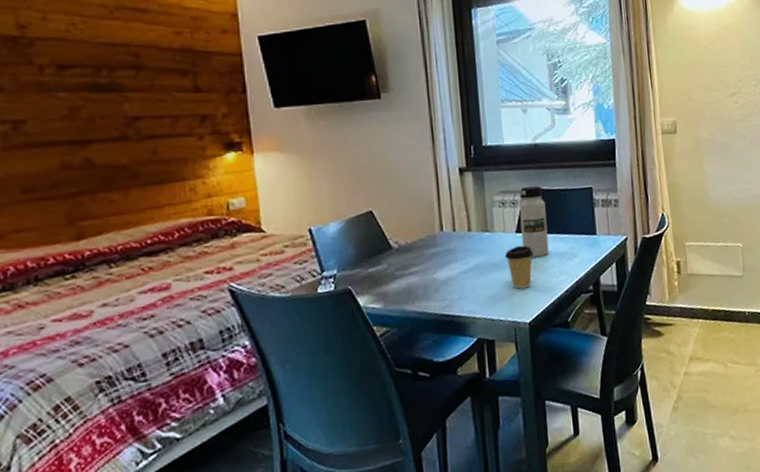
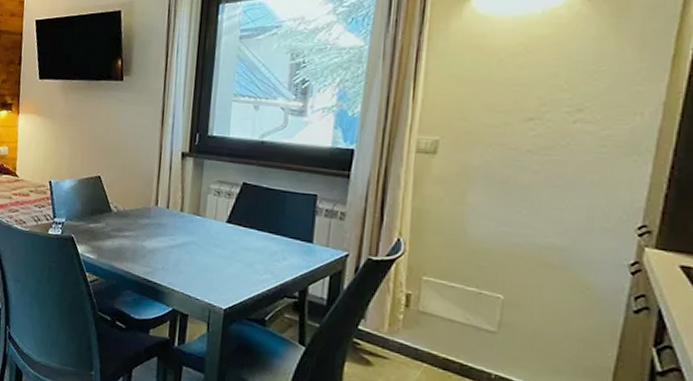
coffee cup: present [504,245,534,290] -> none [211,235,242,277]
water bottle: present [519,185,549,257] -> none [230,180,262,251]

